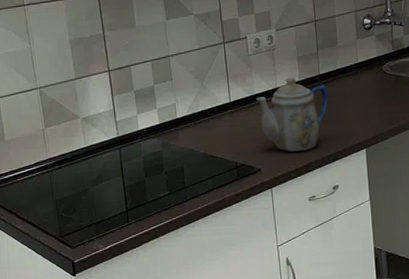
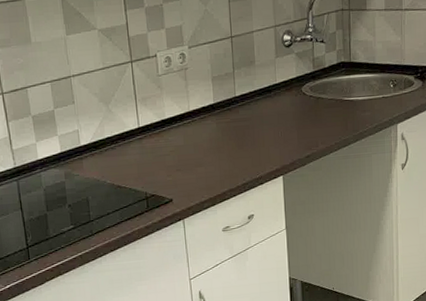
teapot: present [256,78,328,152] -> none [166,100,244,180]

